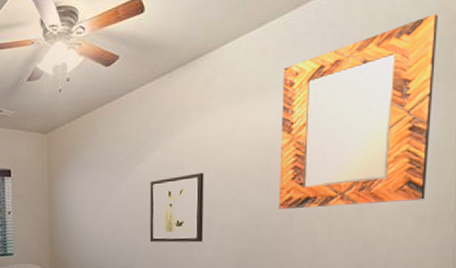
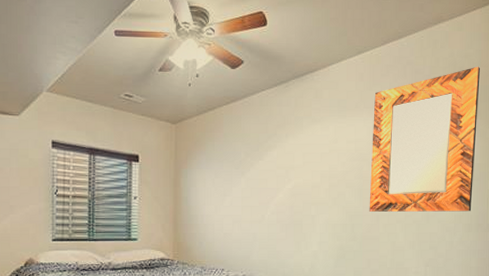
wall art: present [149,173,204,243] -> none [264,175,311,237]

